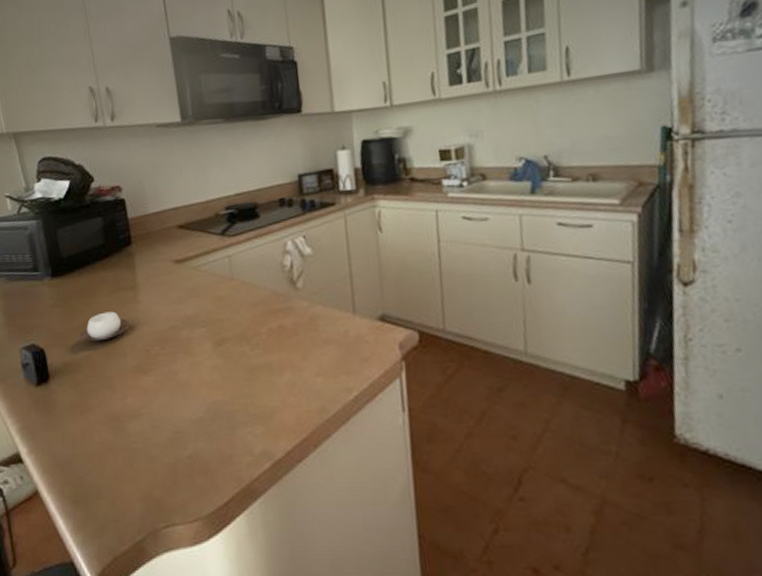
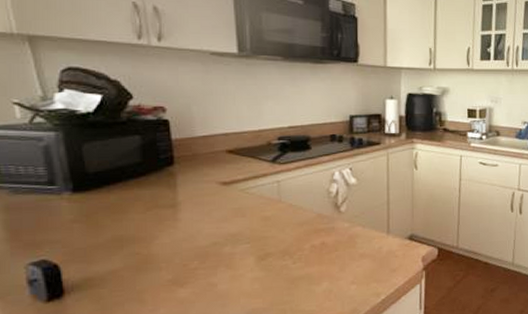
cup: present [78,311,131,342] -> none [104,228,168,257]

